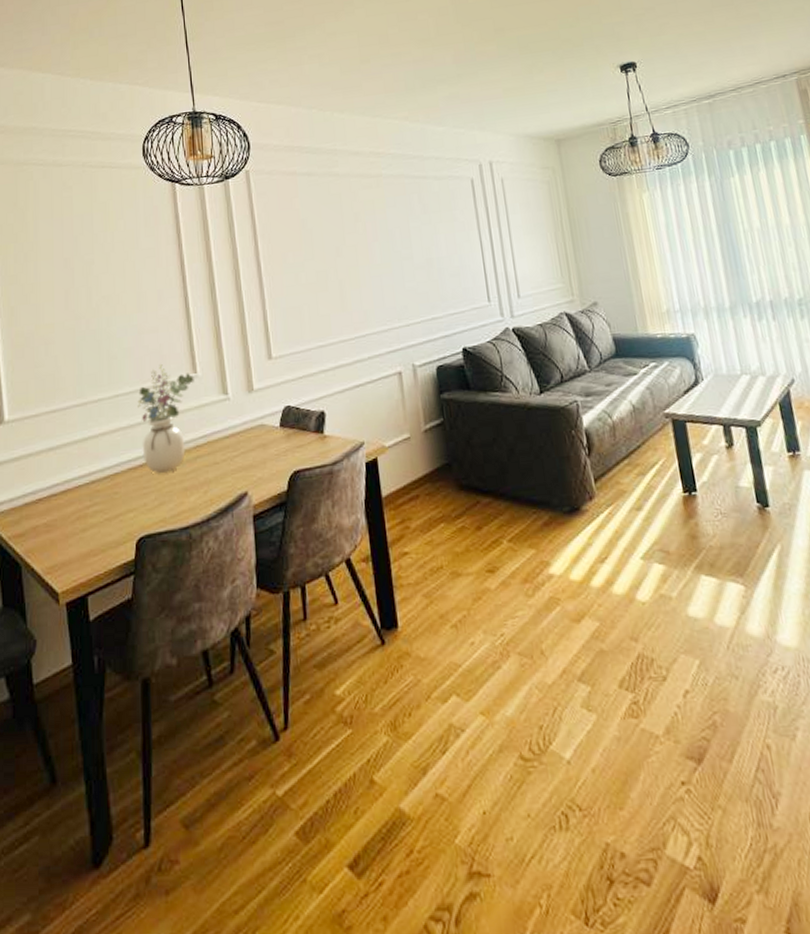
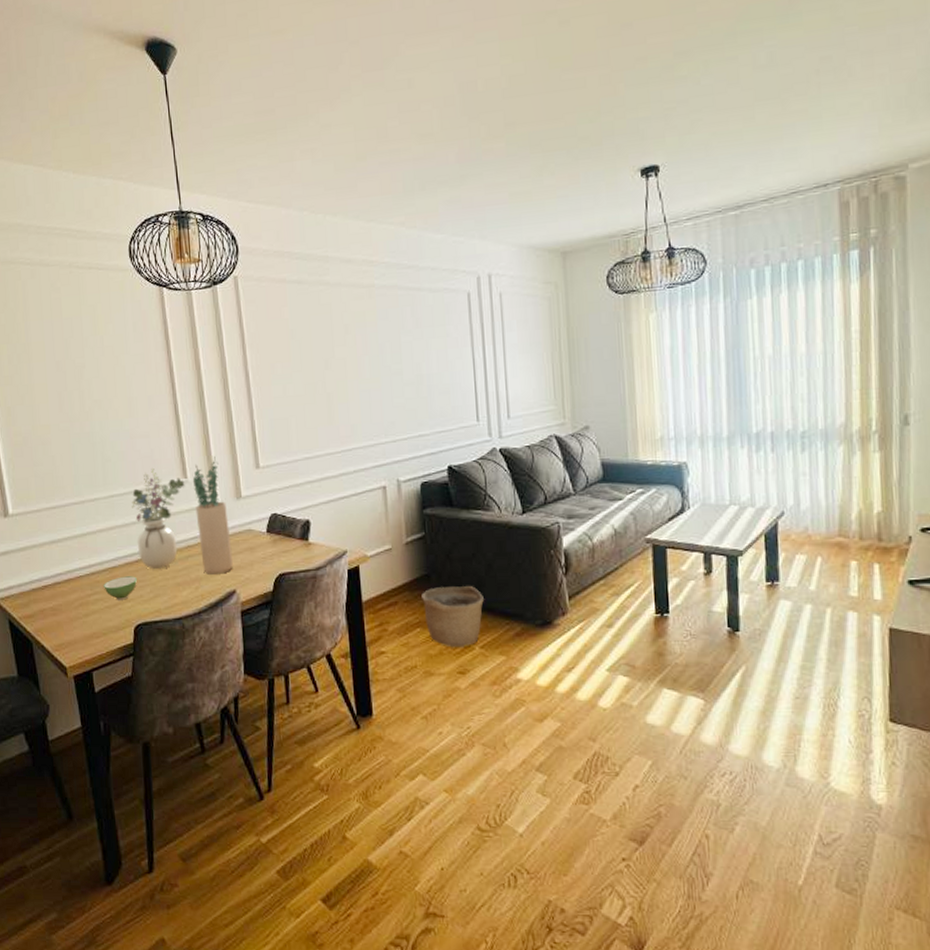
bowl: none [104,482,141,511] -> present [103,576,137,600]
vase: none [202,348,245,476] -> present [192,455,233,575]
basket: none [443,472,508,543] -> present [421,585,484,648]

